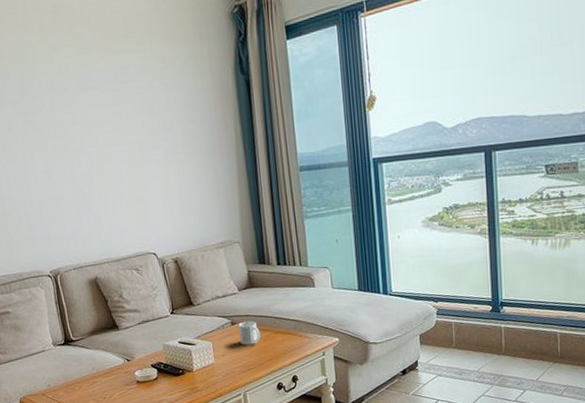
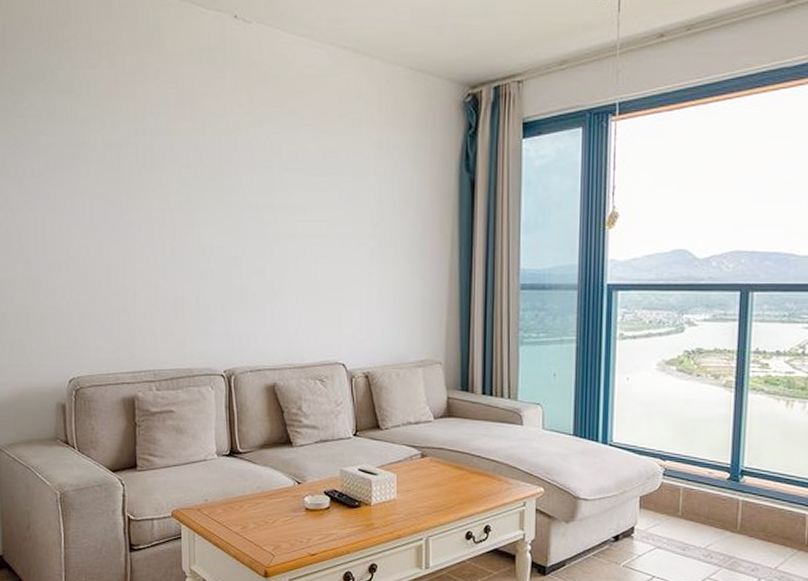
mug: present [238,320,261,345] -> none [429,455,453,483]

